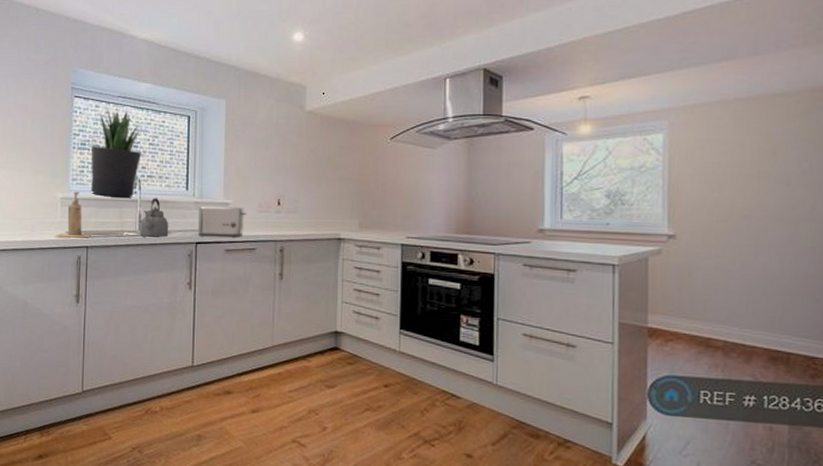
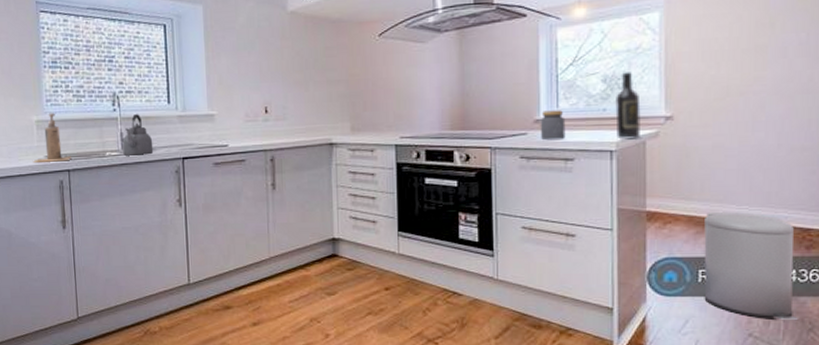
planter: present [91,106,142,197] -> none [63,20,118,117]
toaster: present [197,206,247,239] -> none [182,117,233,152]
jar: none [543,221,569,251] -> present [540,110,566,141]
wine bottle: none [617,189,645,255] -> present [614,72,642,140]
pedal bin: none [706,333,804,452] -> present [704,212,799,321]

